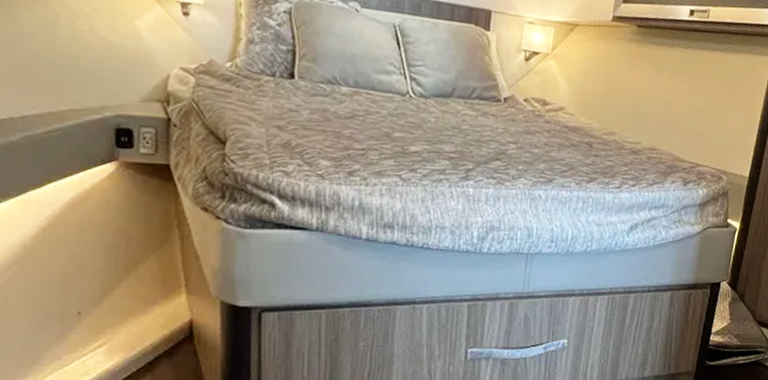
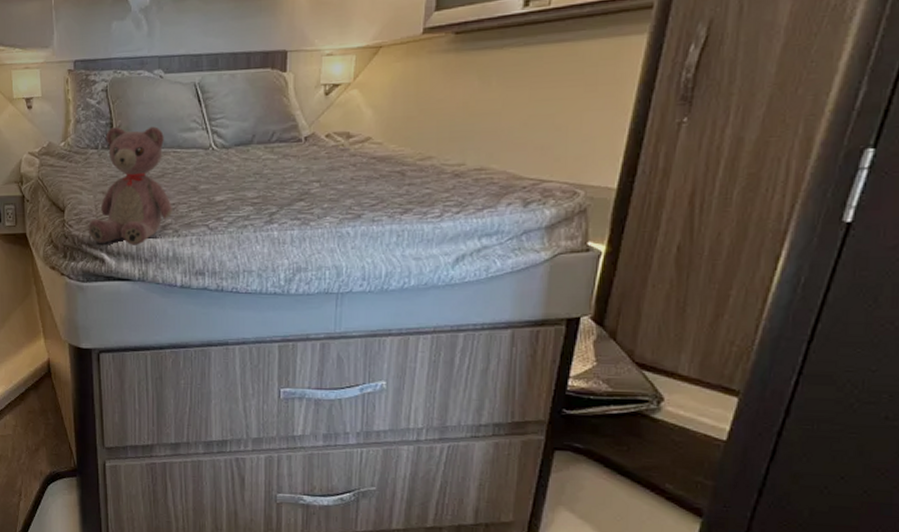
teddy bear: none [256,55,363,192] -> present [88,126,173,247]

